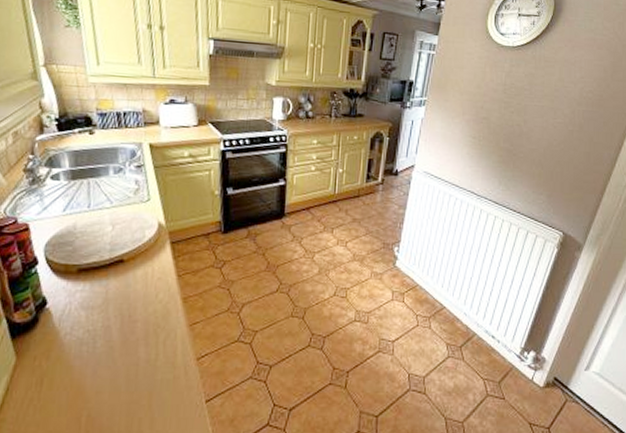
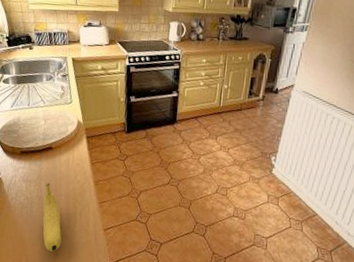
fruit: none [111,307,139,398] -> present [42,183,62,252]

